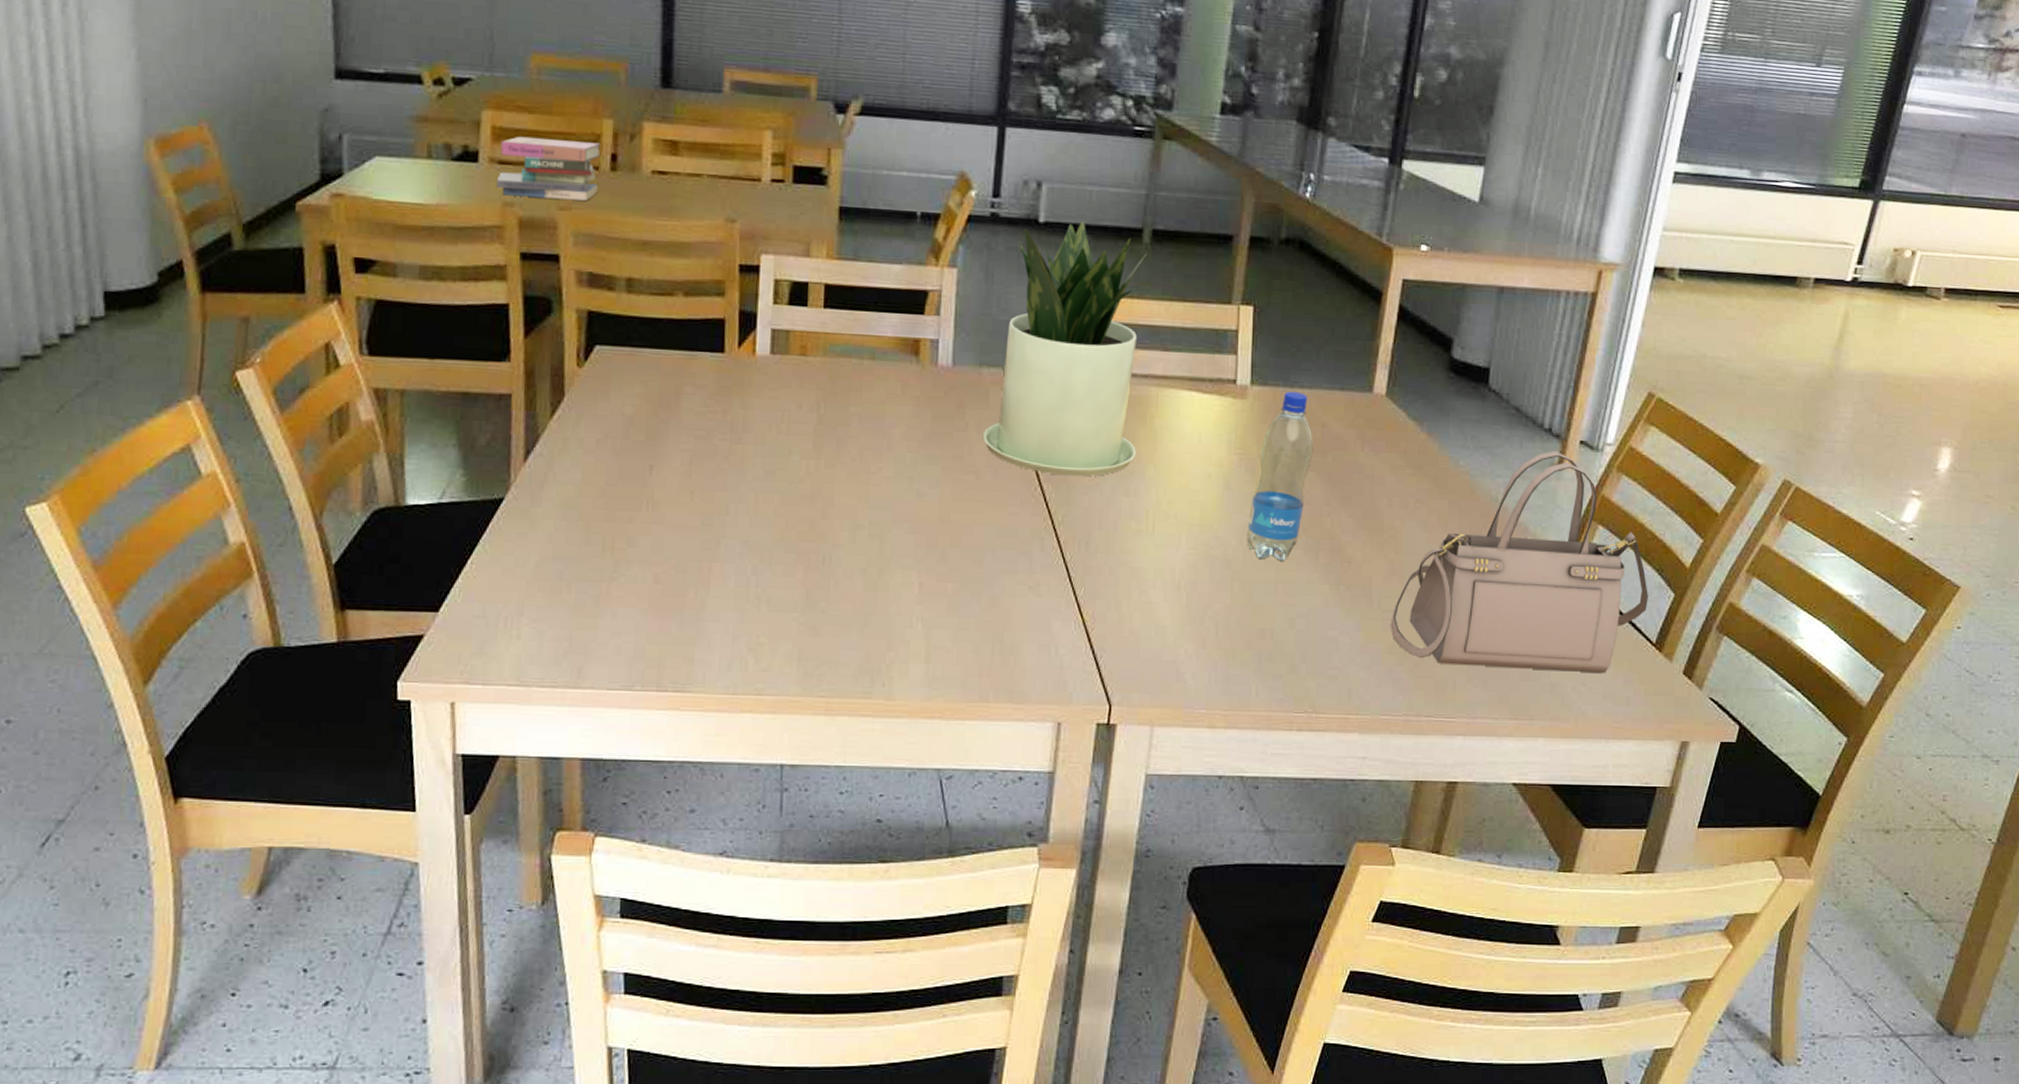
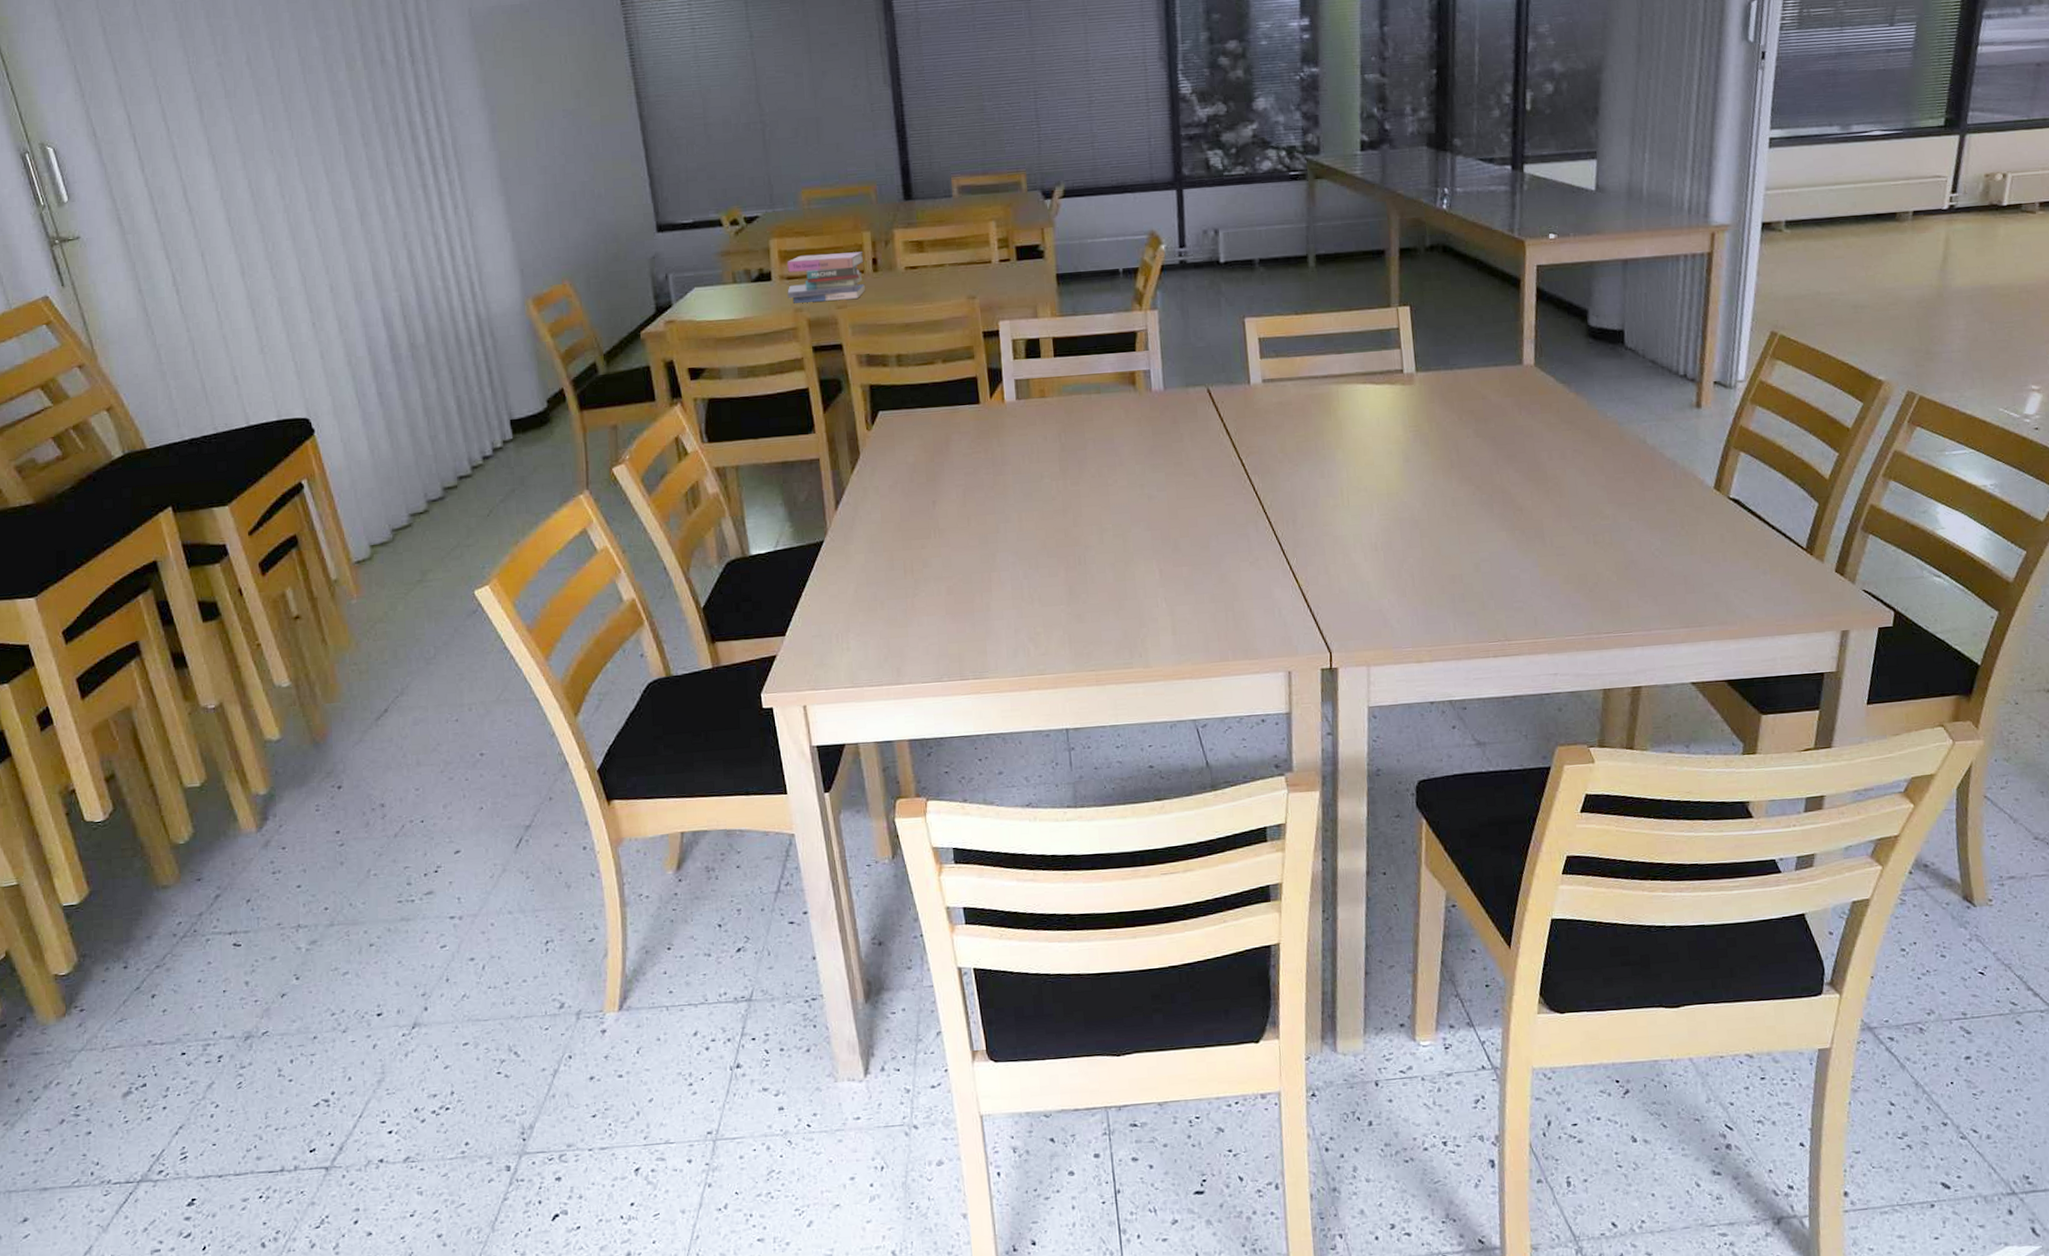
planter: present [982,221,1146,477] -> none [1195,257,1326,468]
bottle: present [1247,391,1313,562] -> none [1428,372,1477,517]
handbag: present [1390,450,1648,674] -> none [1563,392,1795,587]

